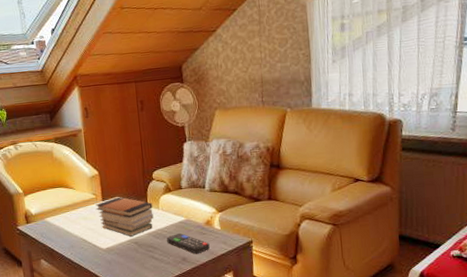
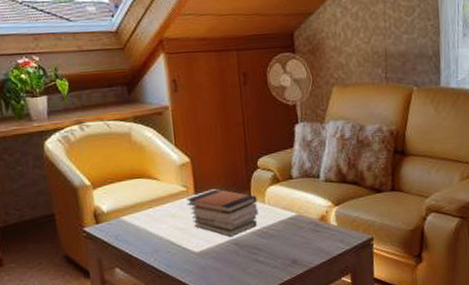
remote control: present [167,232,210,254] -> none [274,230,325,255]

